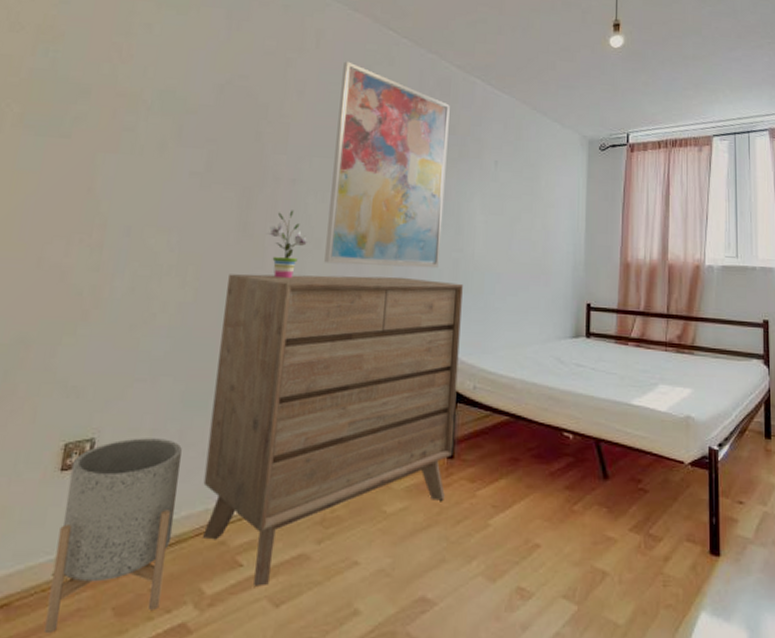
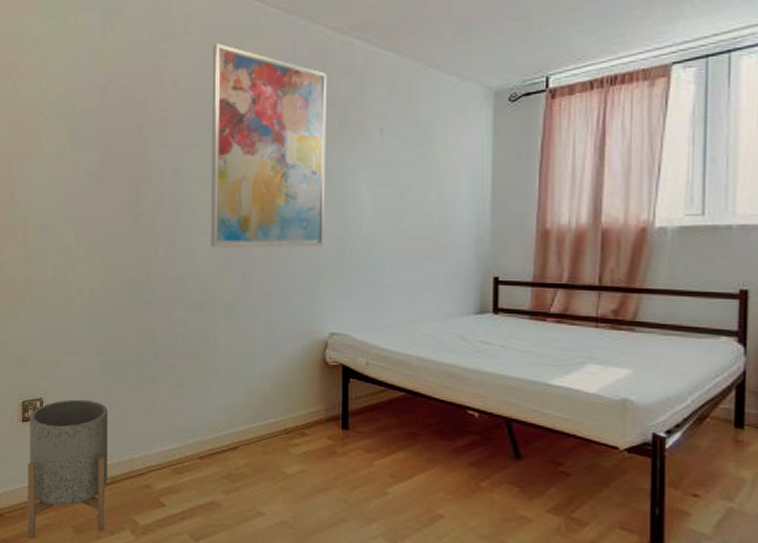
dresser: present [203,274,463,587] -> none [127,257,350,524]
potted plant: present [266,210,310,279] -> none [156,199,196,264]

